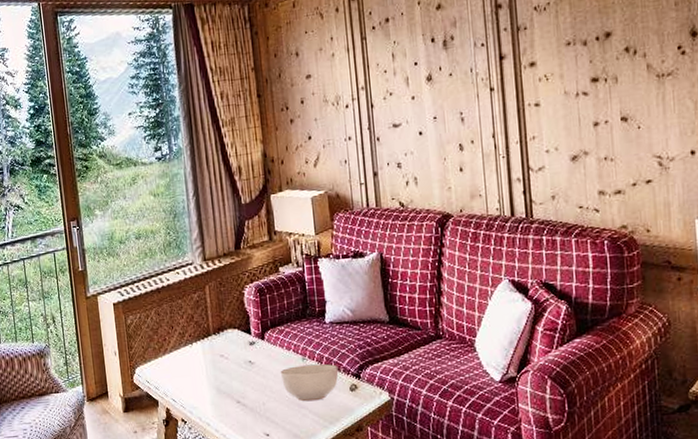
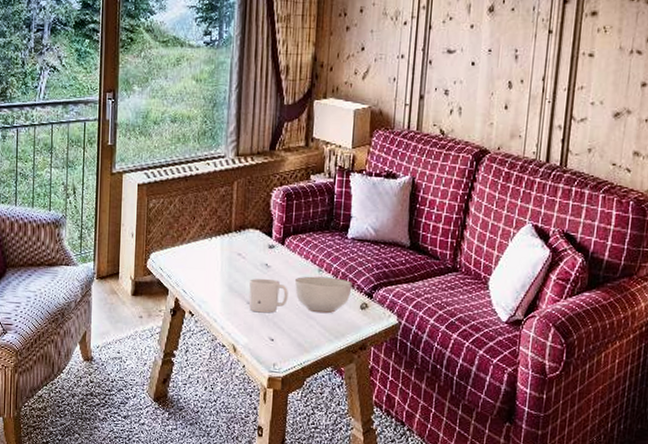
mug: none [236,375,277,410] -> present [248,278,288,313]

